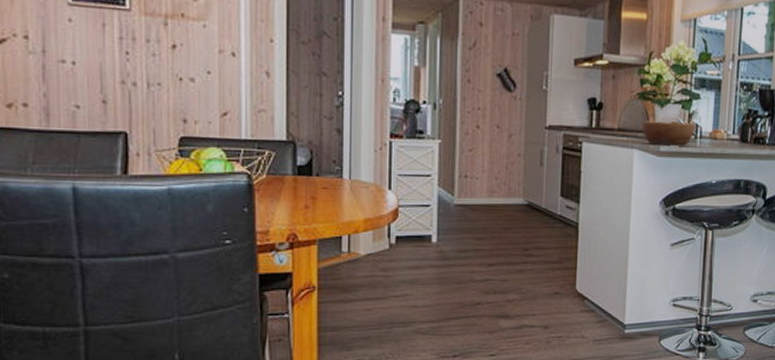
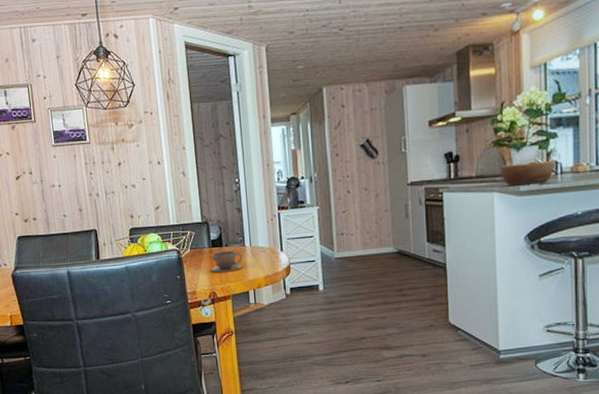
teacup: none [292,182,338,209] -> present [210,251,243,273]

